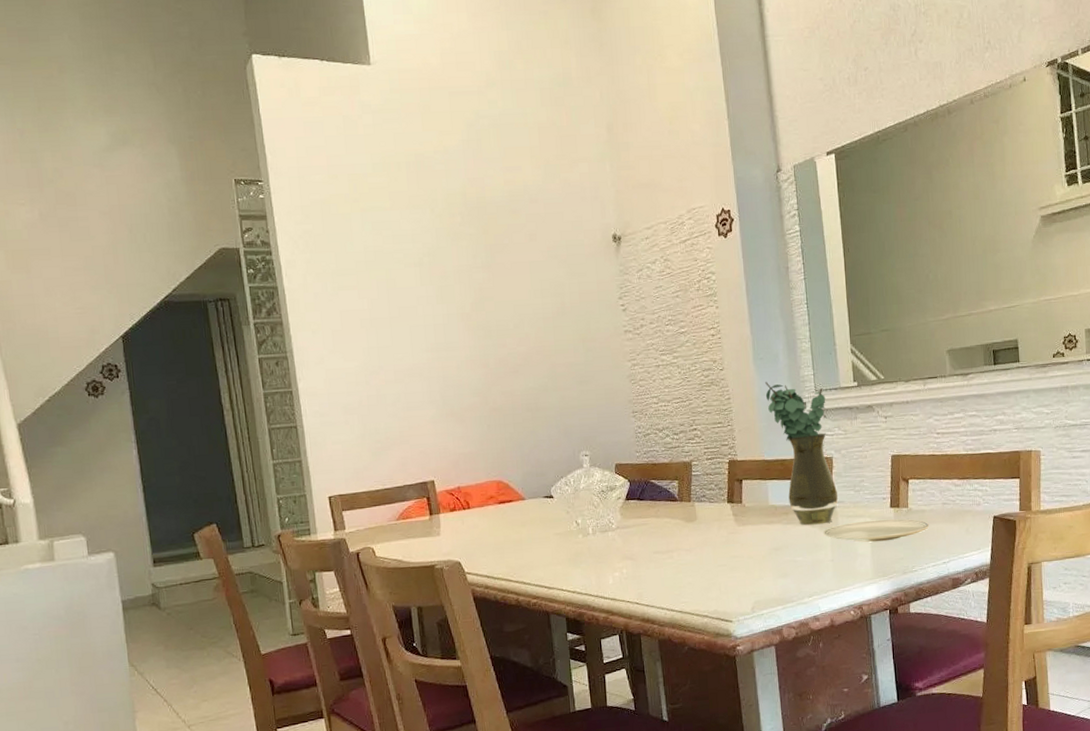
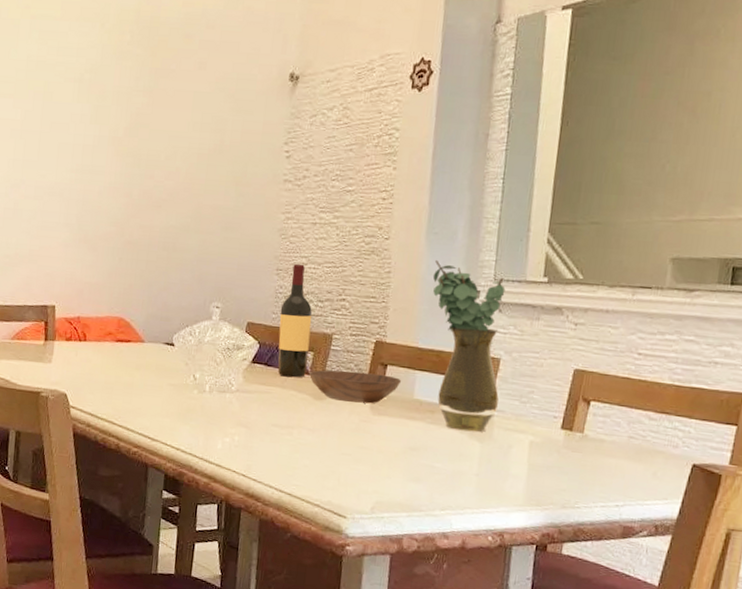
wine bottle: none [642,403,675,507] -> present [277,263,313,378]
bowl: none [677,489,757,520] -> present [308,370,402,404]
plate: present [823,519,930,543] -> none [472,436,607,467]

